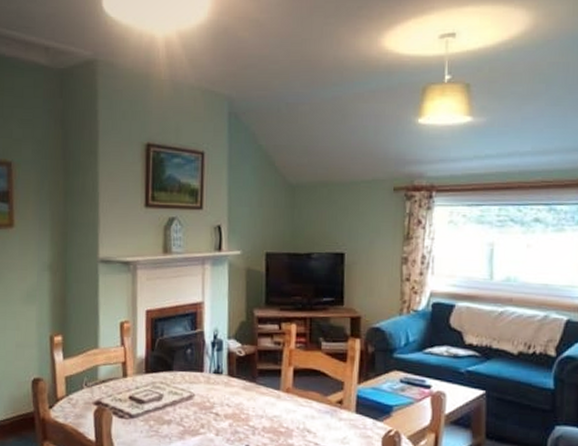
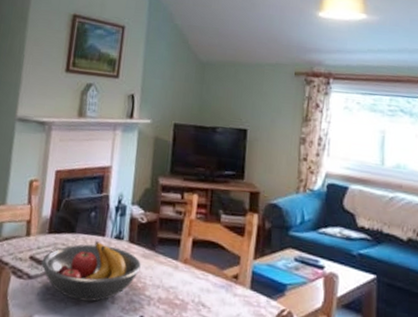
fruit bowl: none [142,377,242,436] -> present [41,241,141,302]

